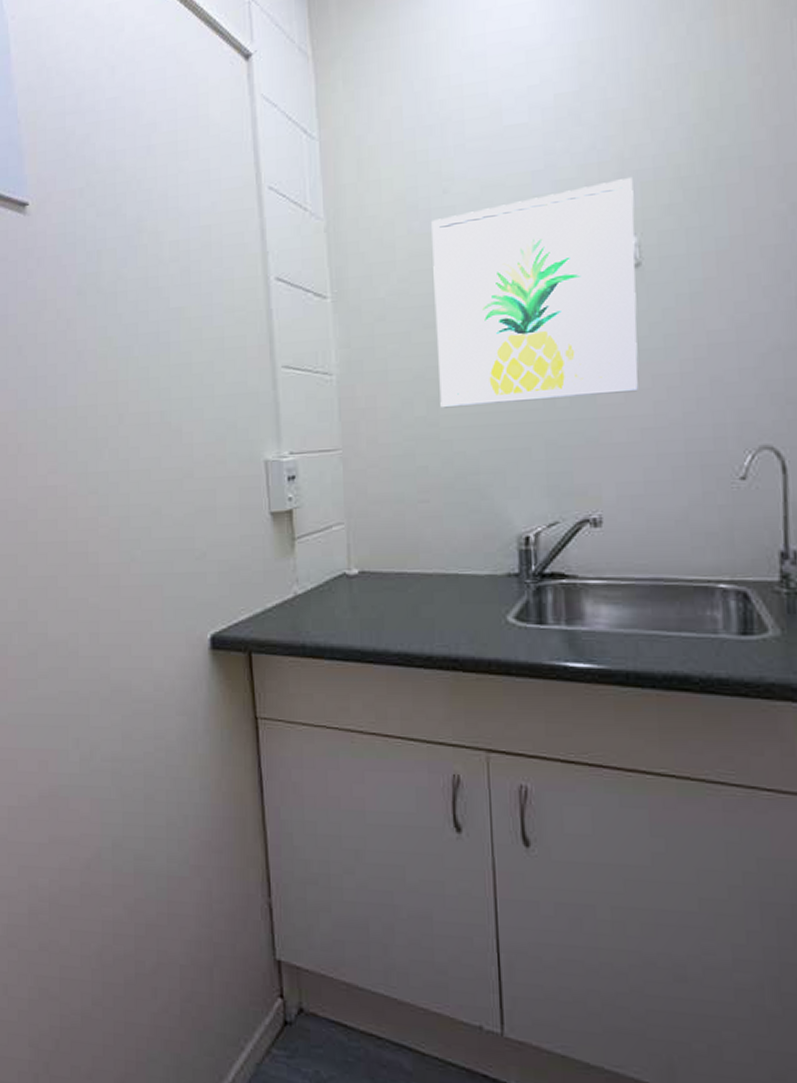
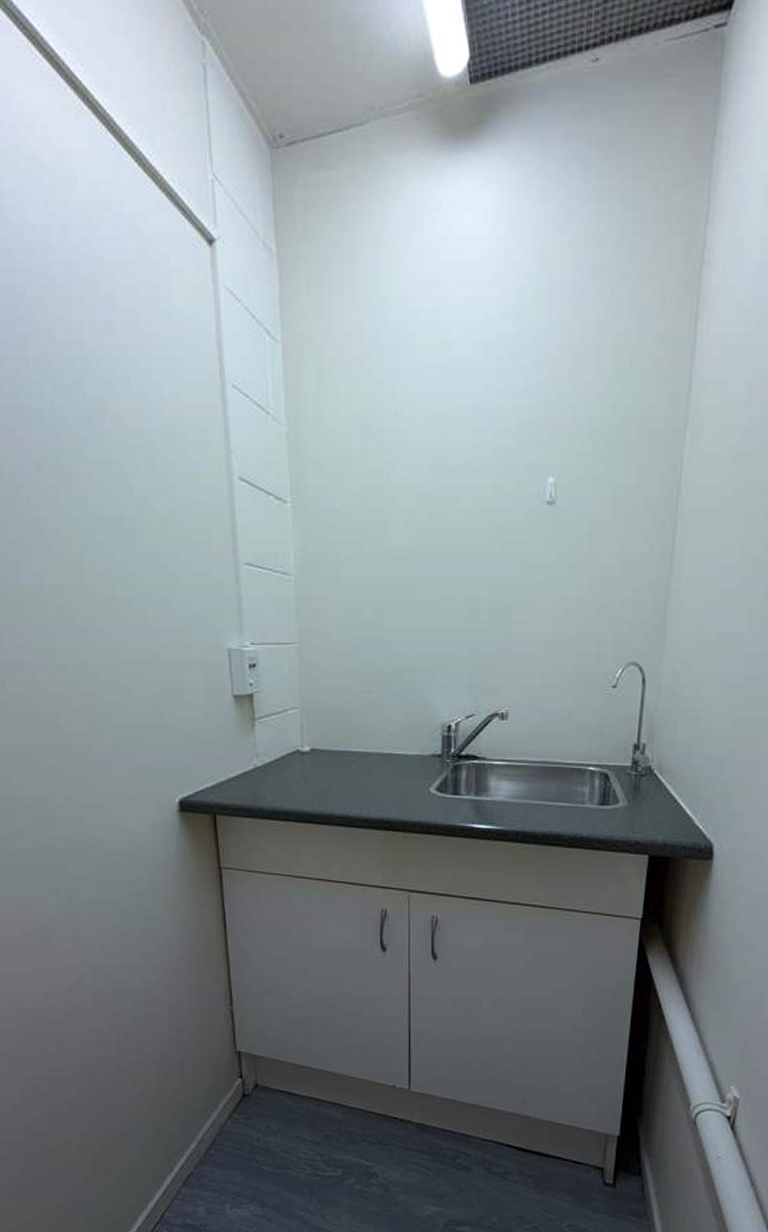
wall art: present [431,178,638,408] -> none [383,424,555,613]

